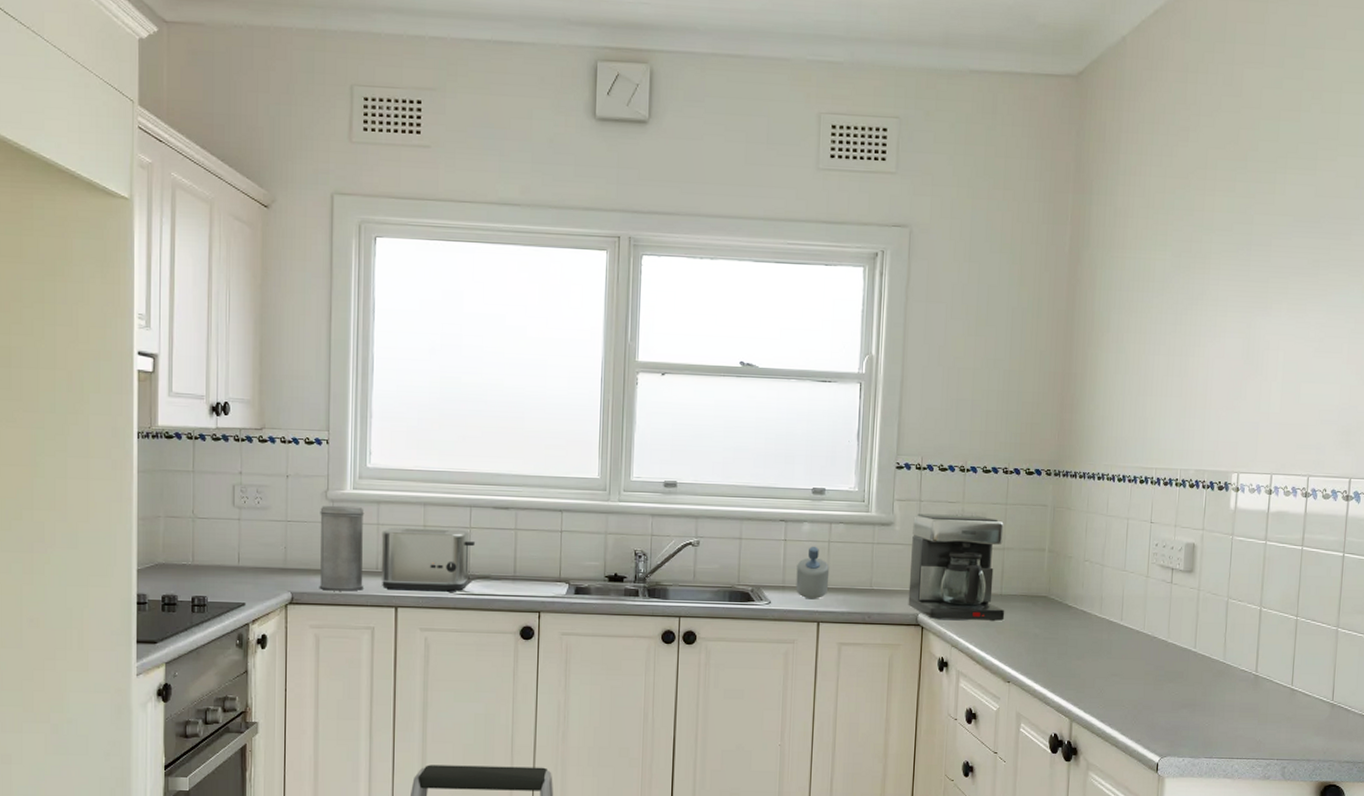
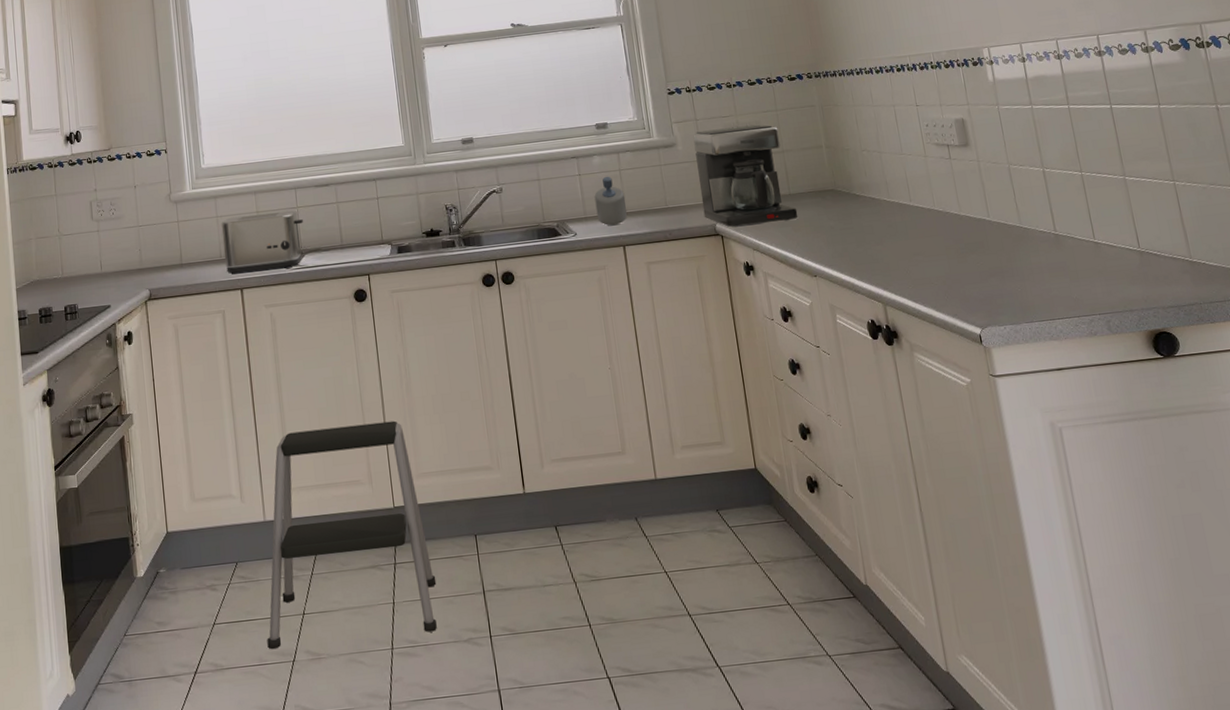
canister: present [319,505,364,591] -> none [166,203,211,284]

